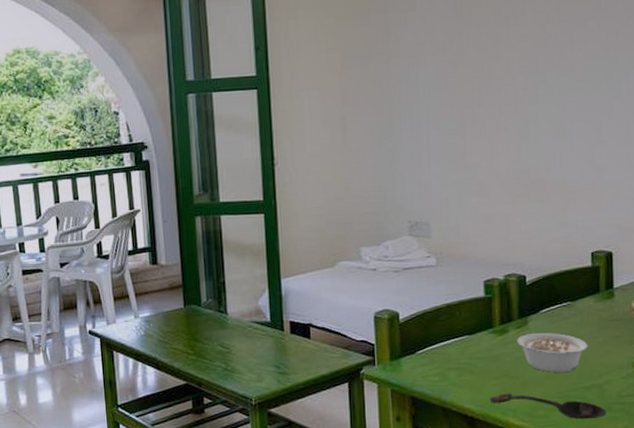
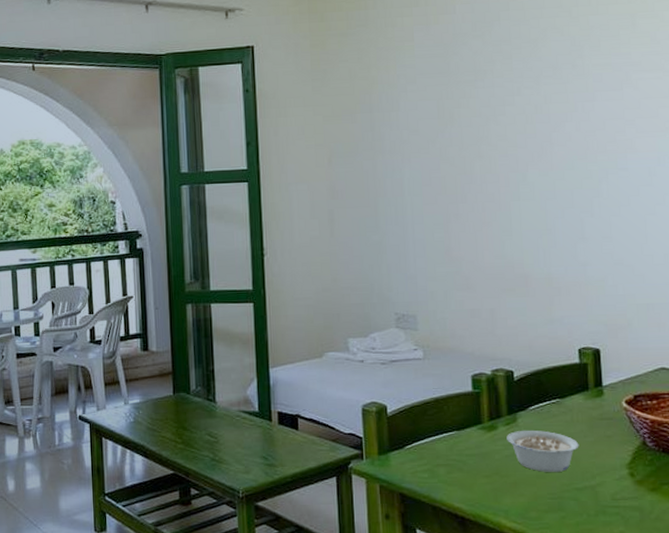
spoon: present [490,393,606,420] -> none [480,492,601,523]

